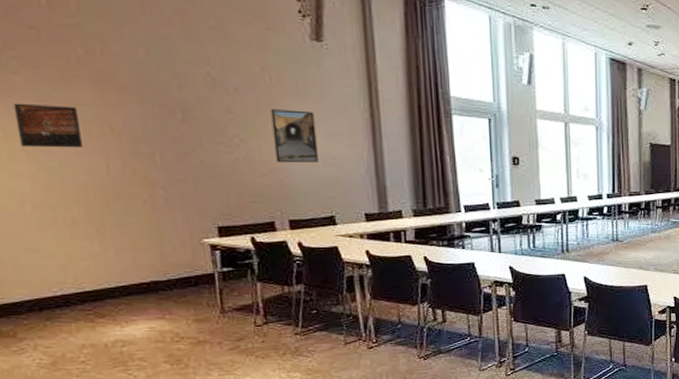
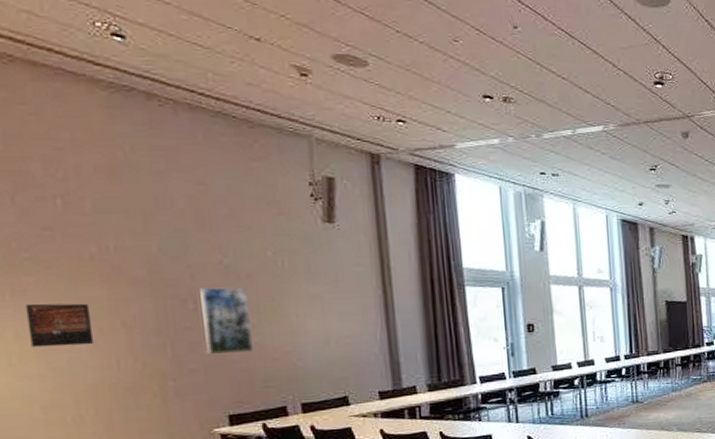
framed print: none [188,99,241,167] -> present [200,287,253,355]
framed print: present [270,109,319,163] -> none [283,292,331,346]

